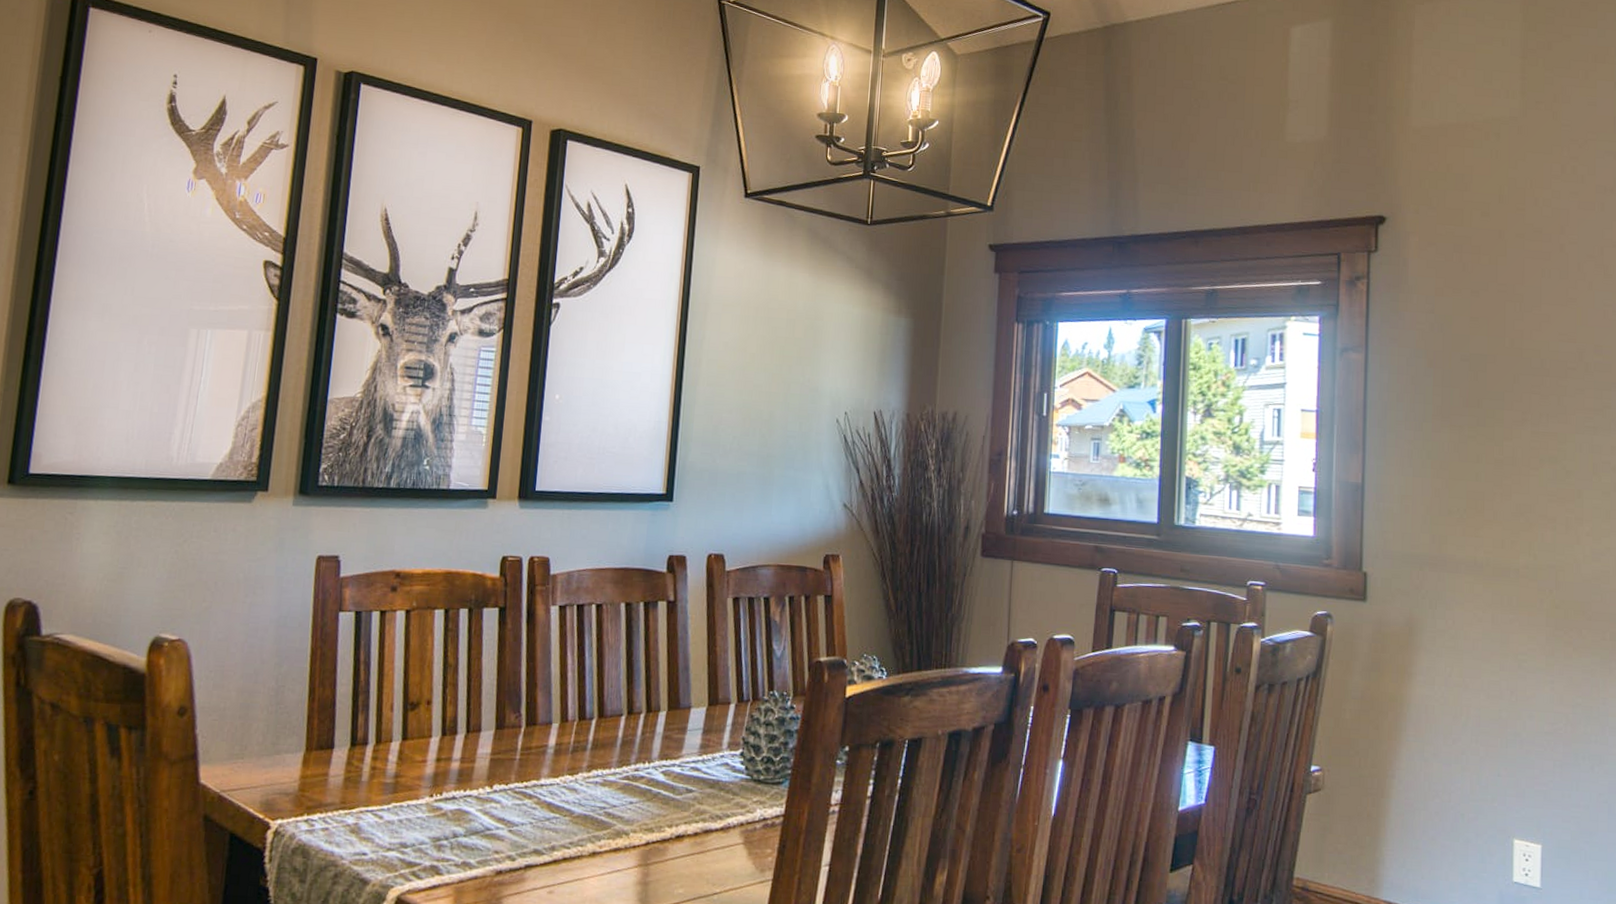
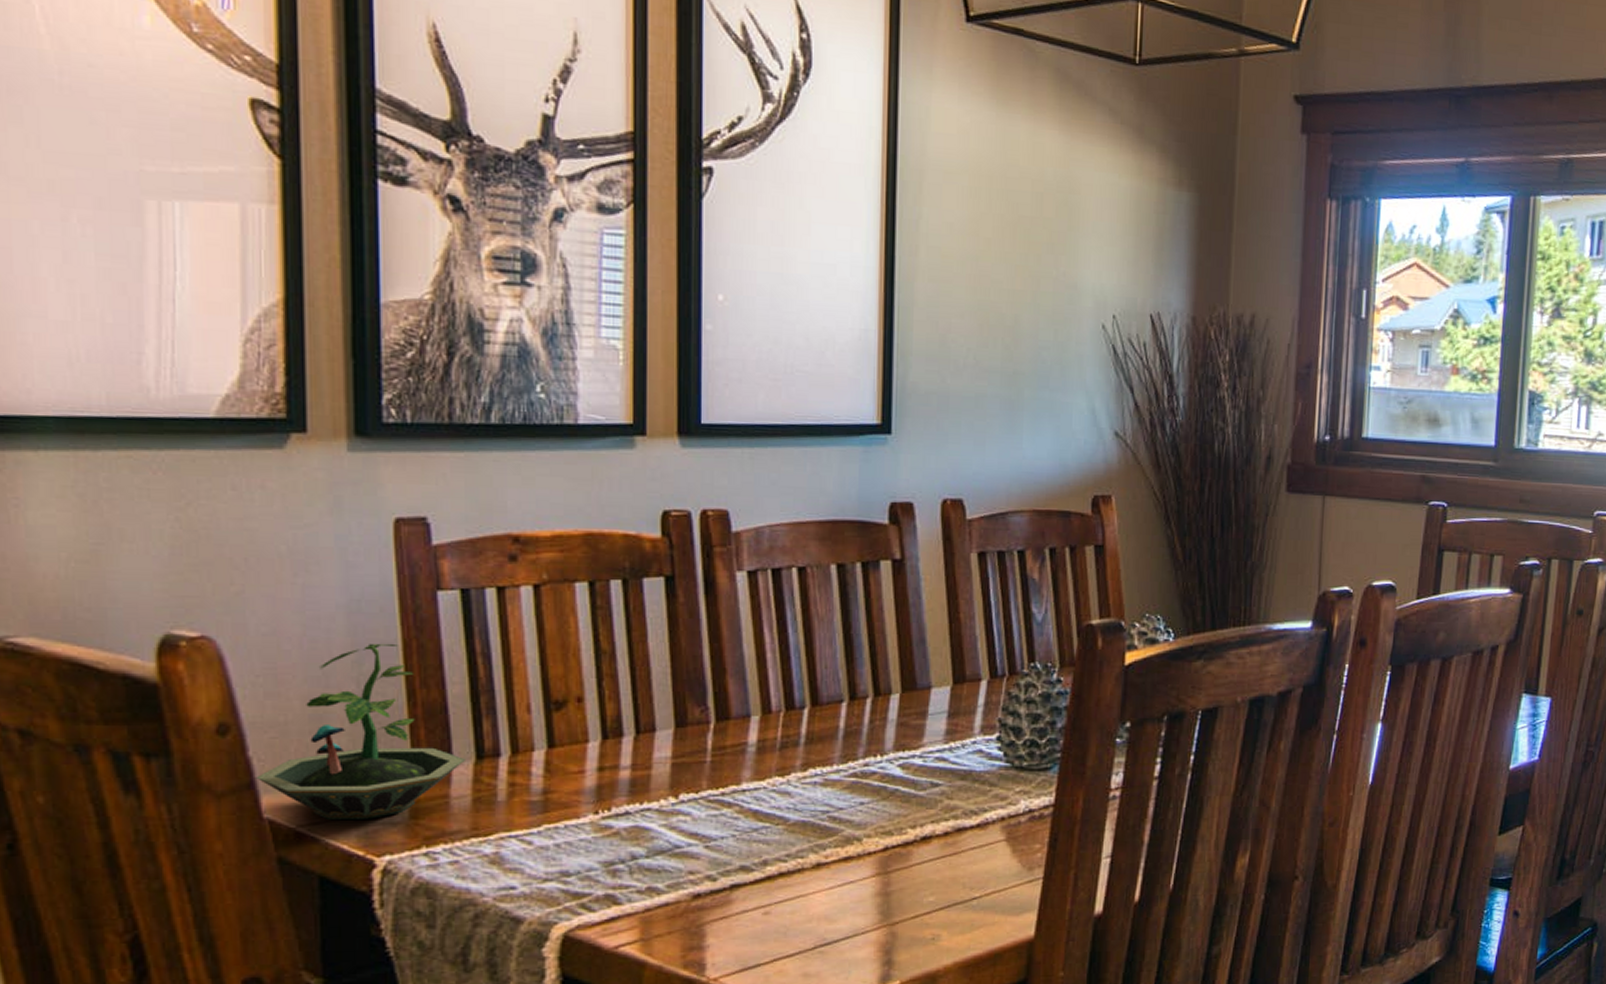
terrarium: none [198,650,343,790] -> present [256,643,465,821]

